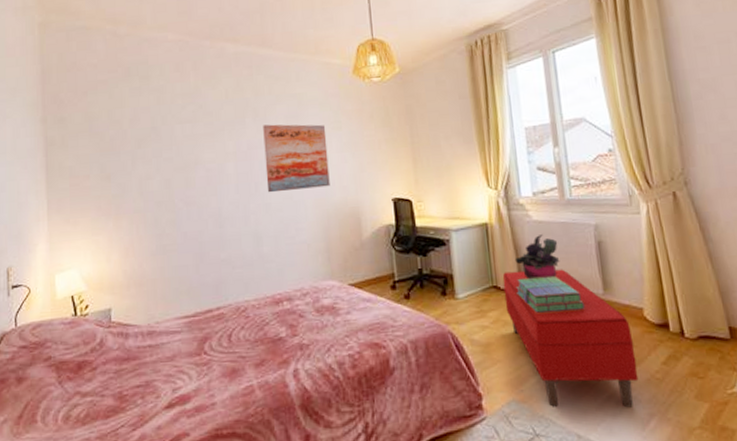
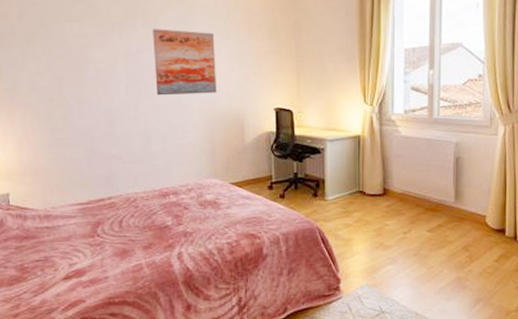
bench: present [502,269,639,408] -> none [368,179,474,294]
potted plant: present [514,235,560,280] -> none [381,149,421,187]
stack of books: present [516,277,586,313] -> none [379,186,438,215]

